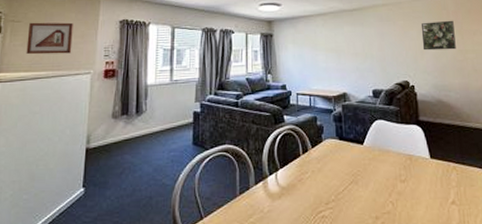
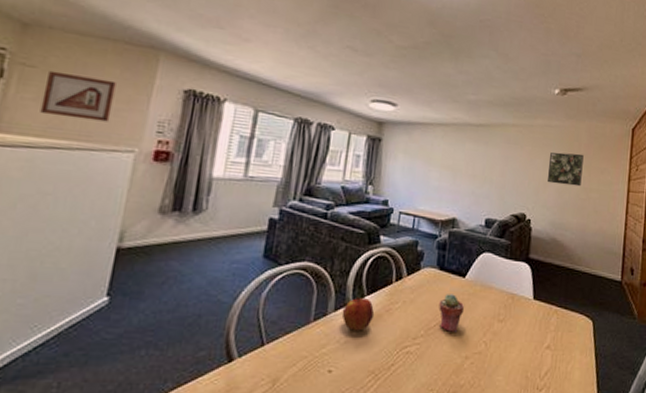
apple: none [262,170,289,201] -> present [342,296,375,331]
potted succulent: none [344,160,368,195] -> present [439,294,465,332]

